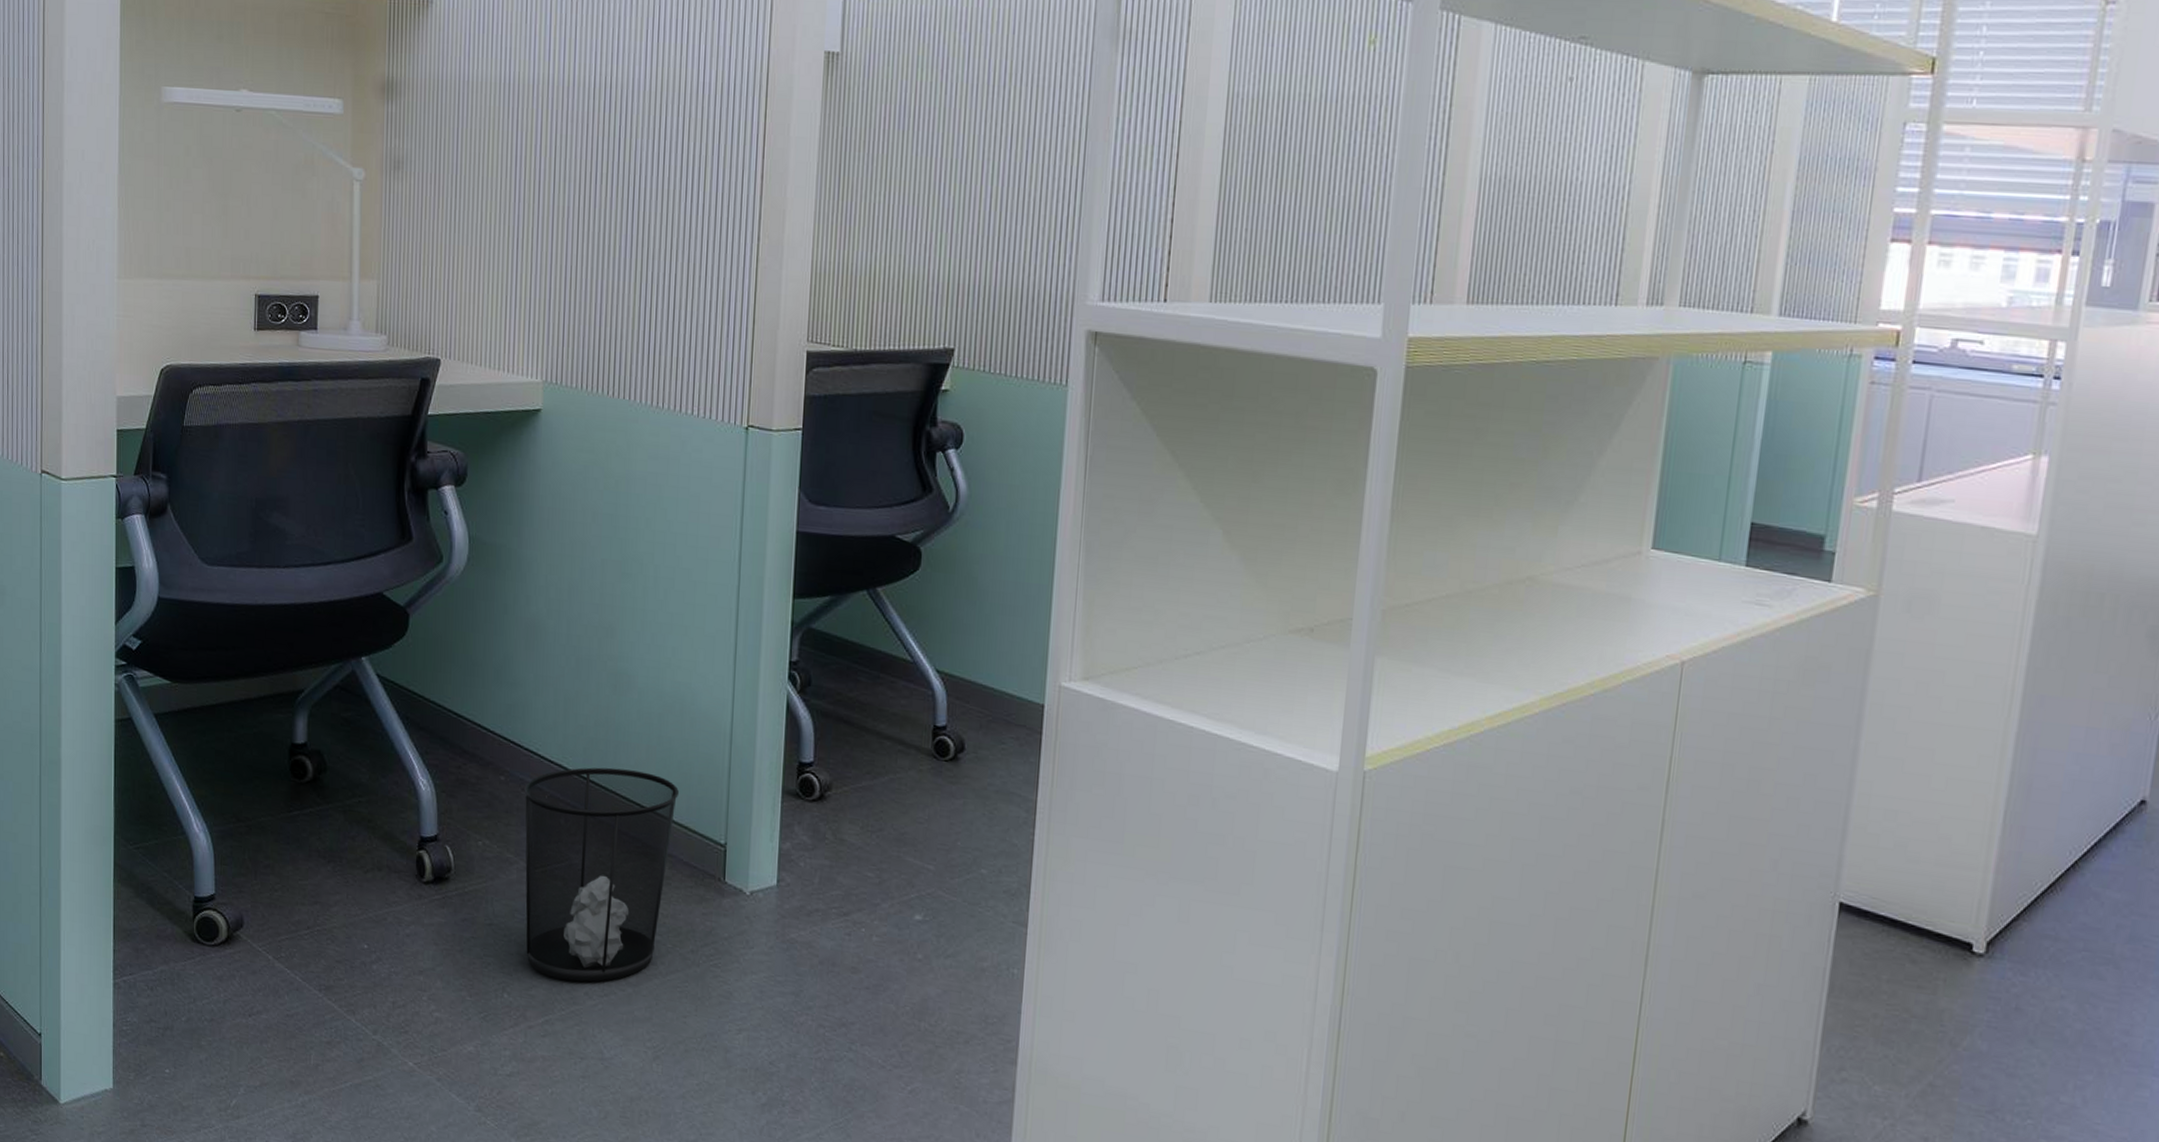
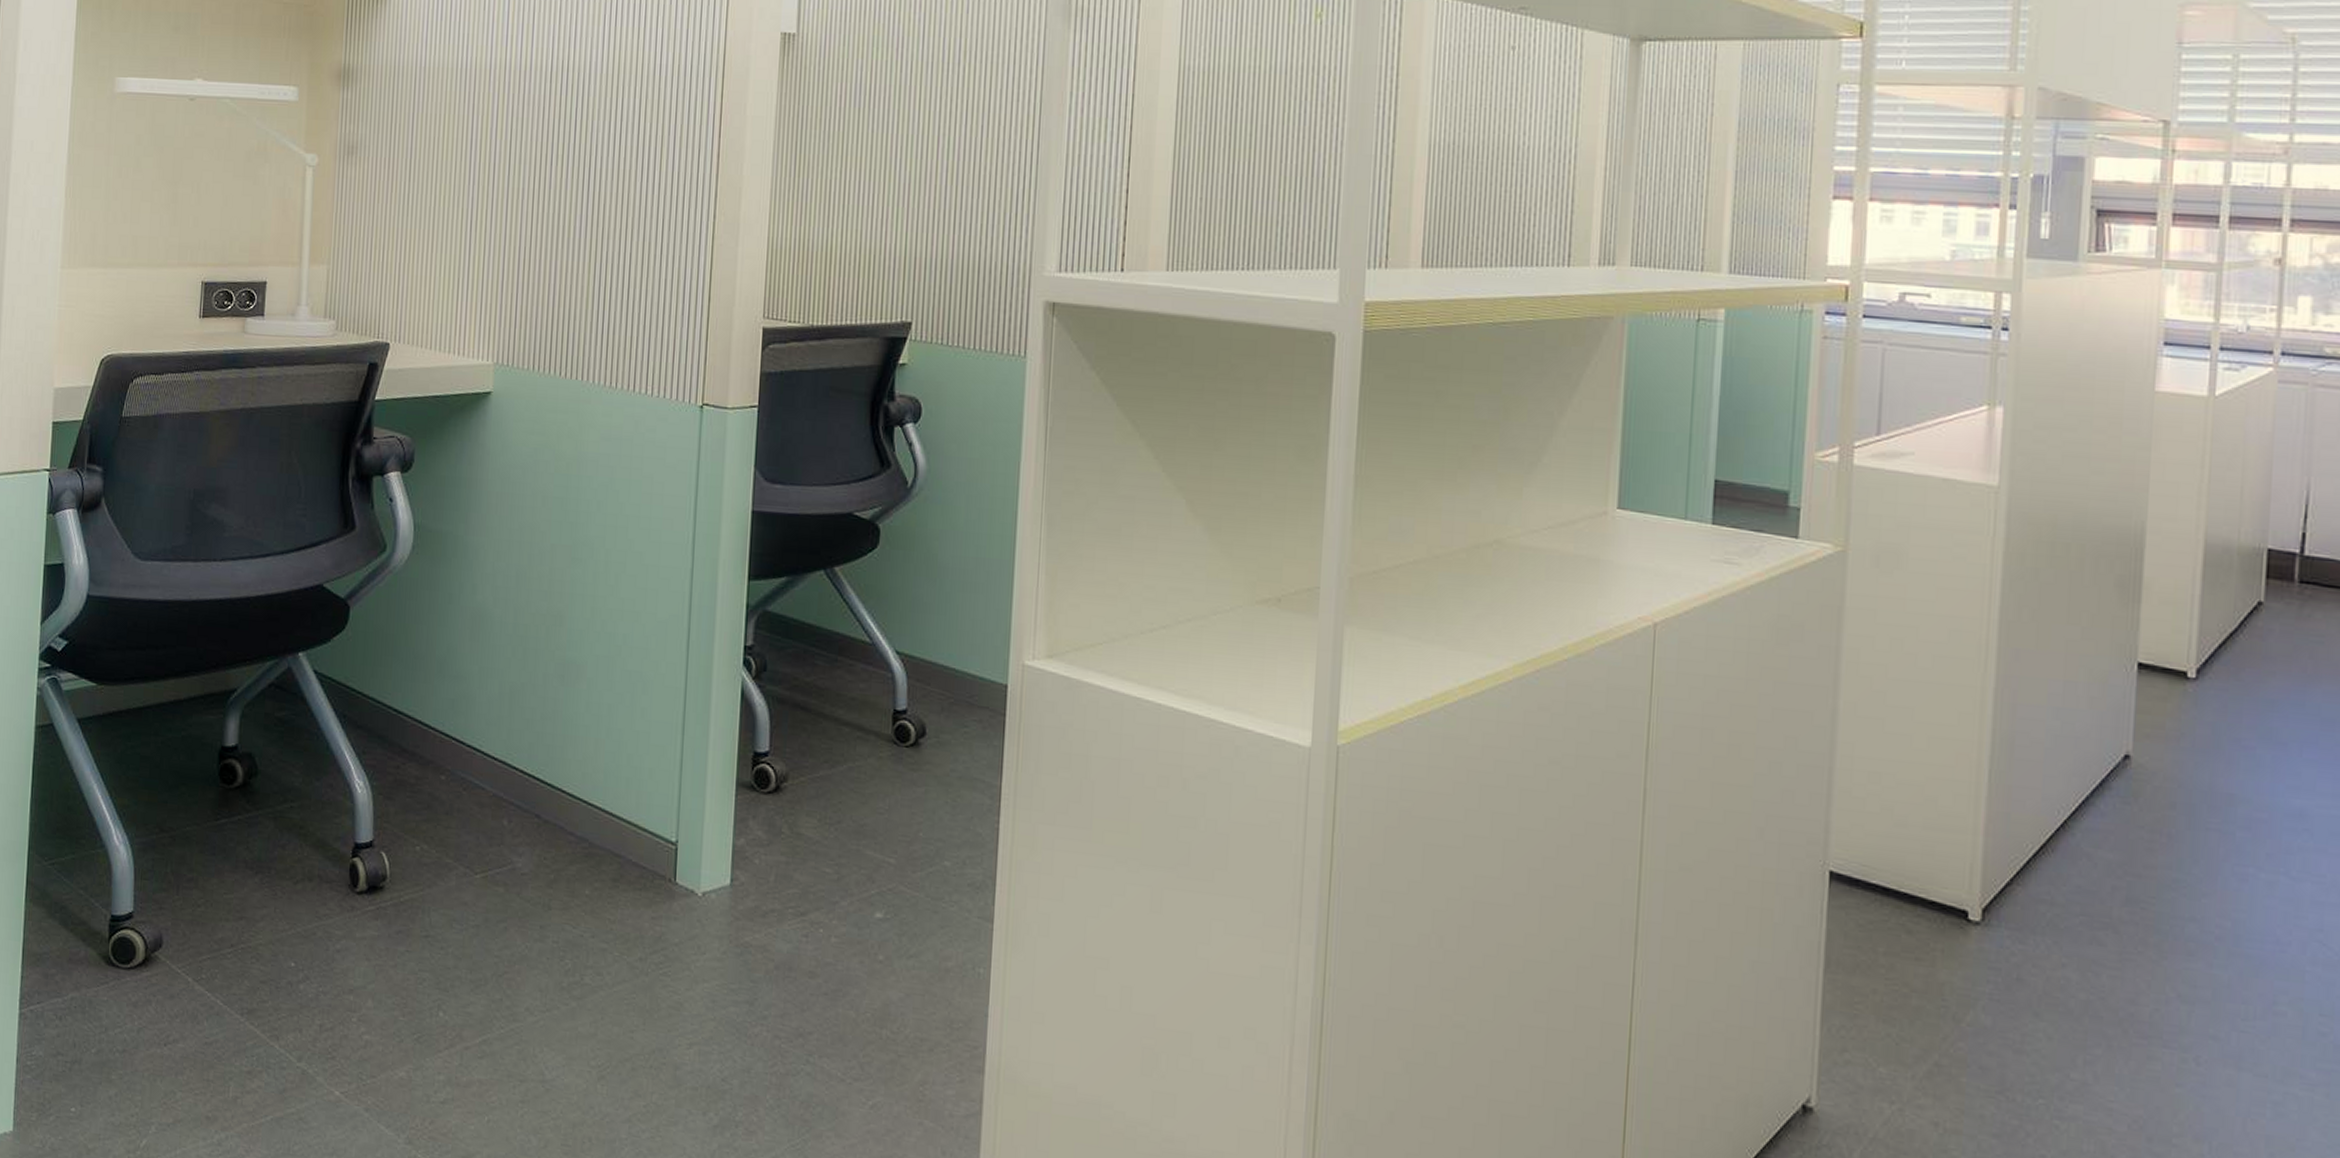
waste bin: present [524,767,679,983] -> none [464,763,628,997]

